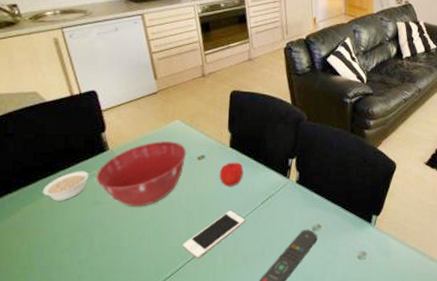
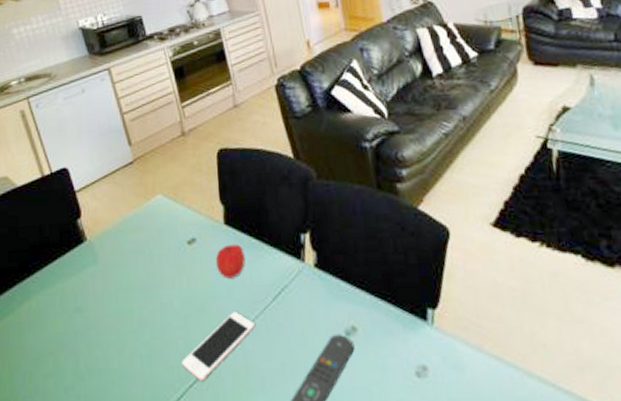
legume: present [42,169,97,201] -> none [20,266,75,310]
mixing bowl: present [96,140,187,206] -> none [75,222,174,313]

